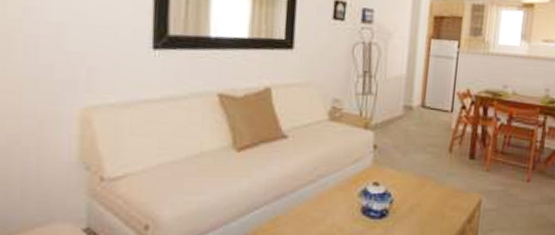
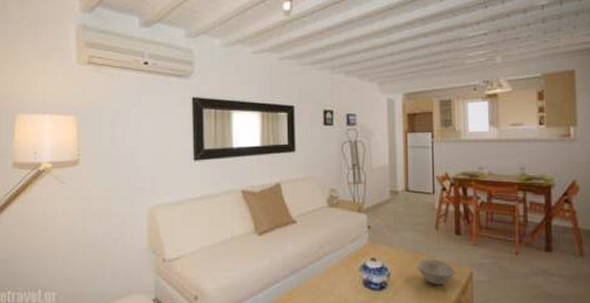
bowl: none [423,185,464,213] -> present [417,260,455,285]

